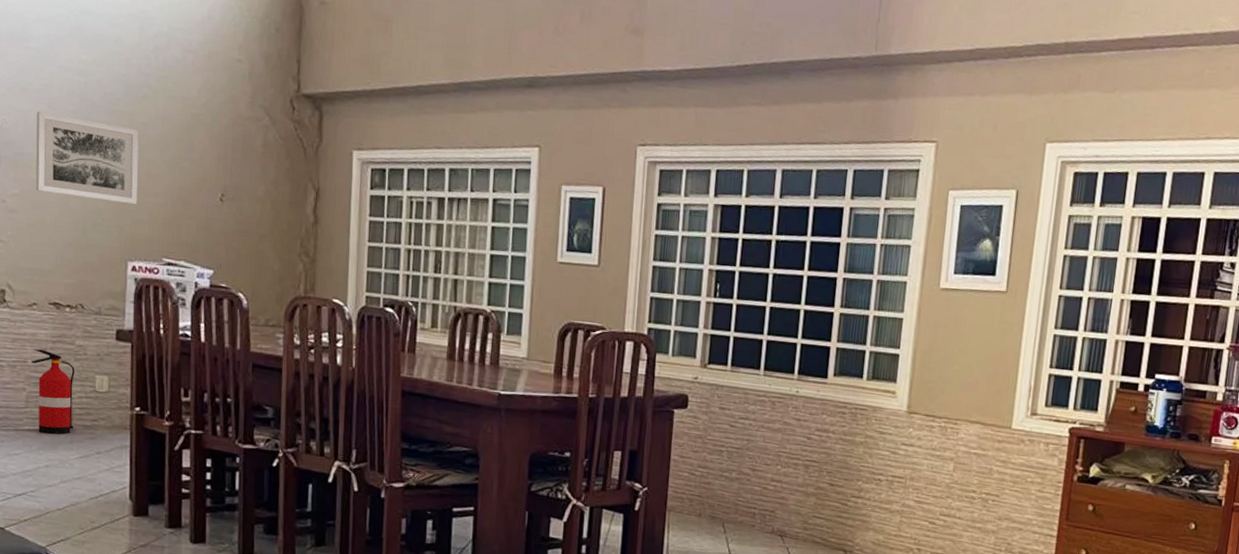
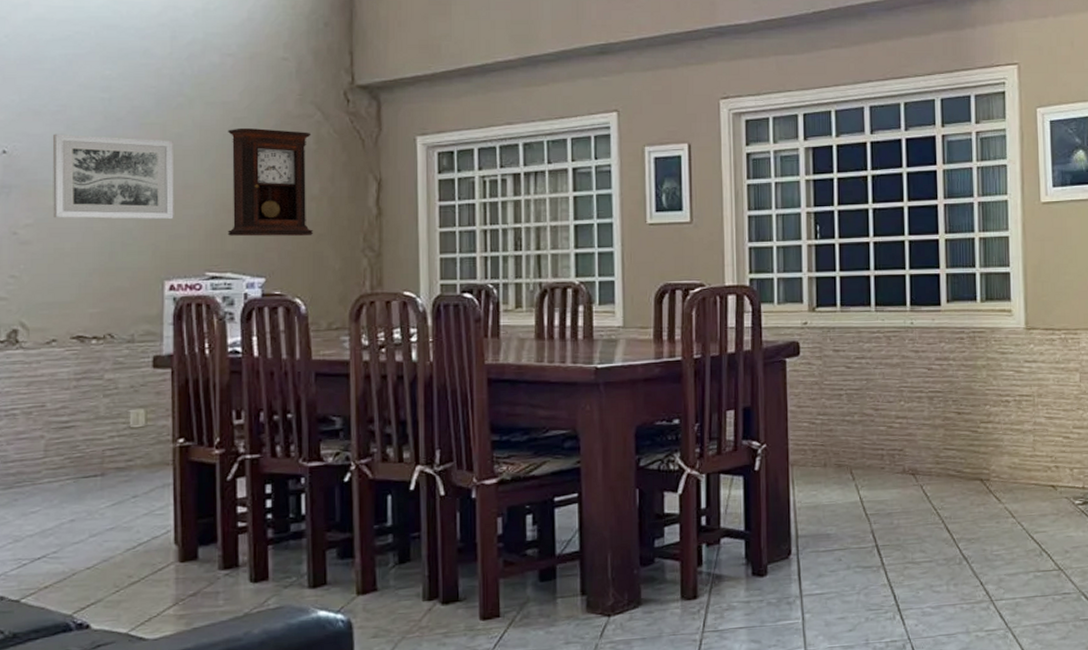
fire extinguisher: present [31,349,75,434] -> none [50,390,104,483]
pendulum clock: none [183,124,260,236] -> present [228,127,313,237]

